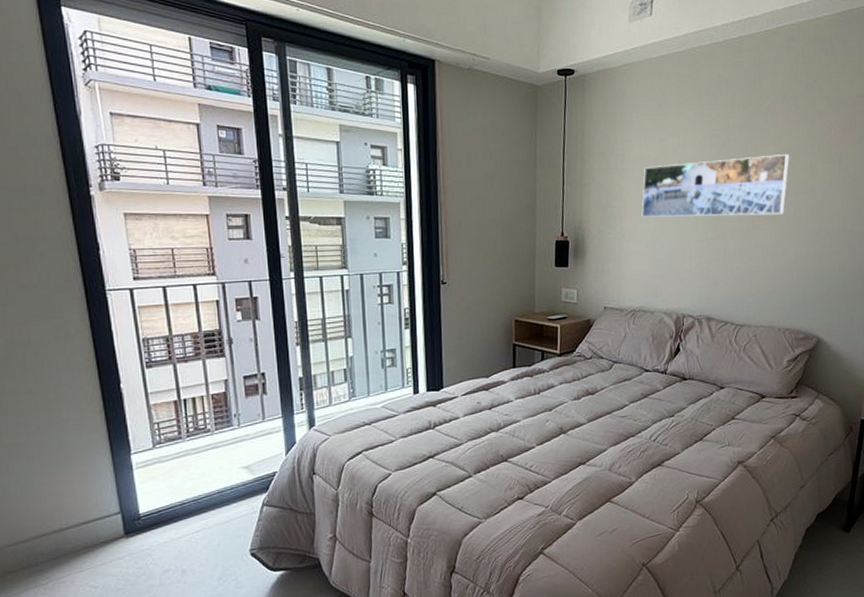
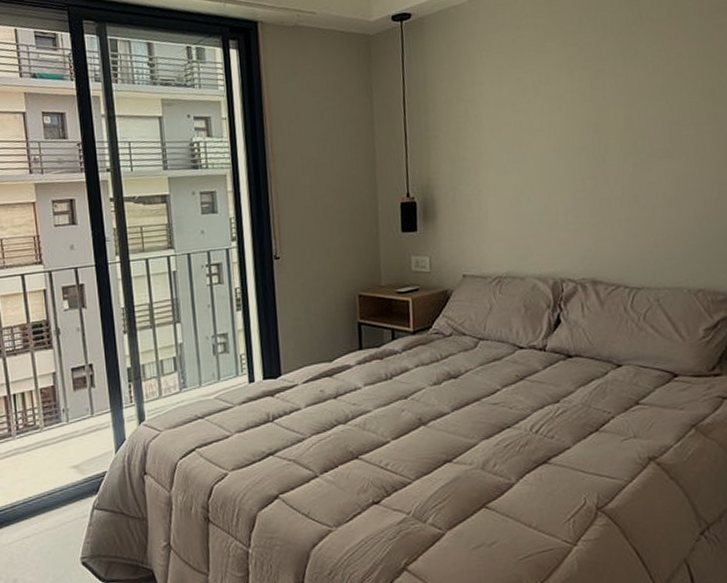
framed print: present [641,154,789,218] -> none [500,80,683,169]

